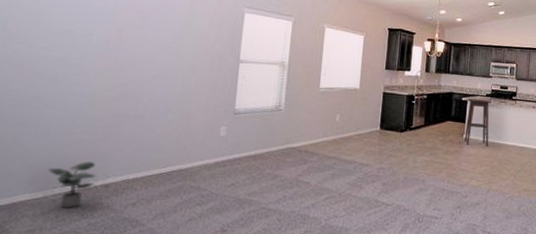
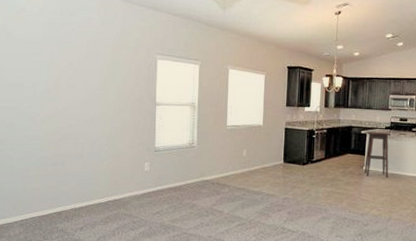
potted plant: present [48,162,97,208] -> none [15,193,52,231]

